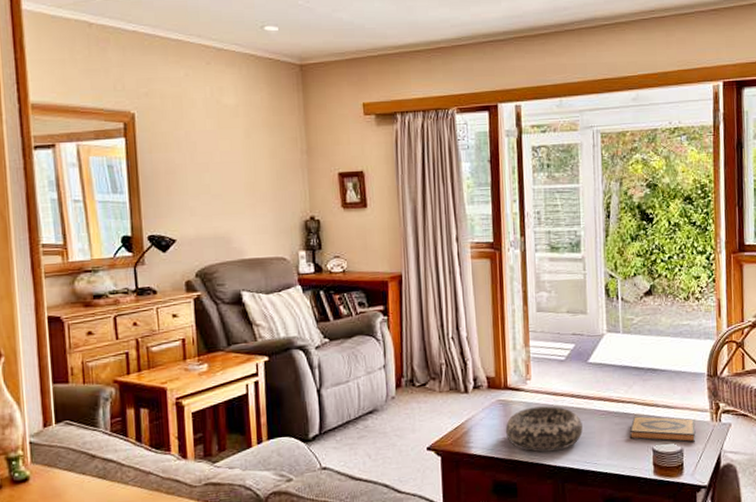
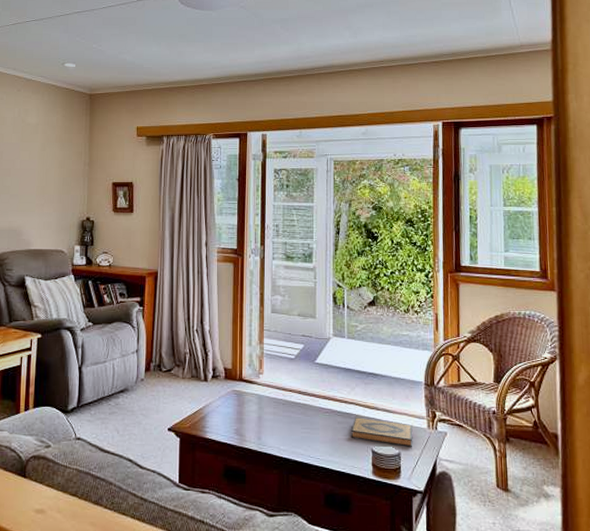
decorative bowl: present [505,406,583,453] -> none [238,400,308,443]

